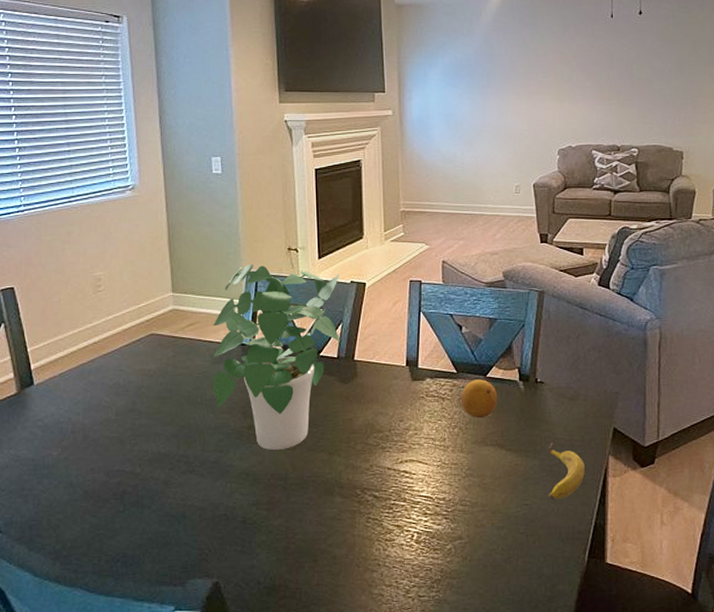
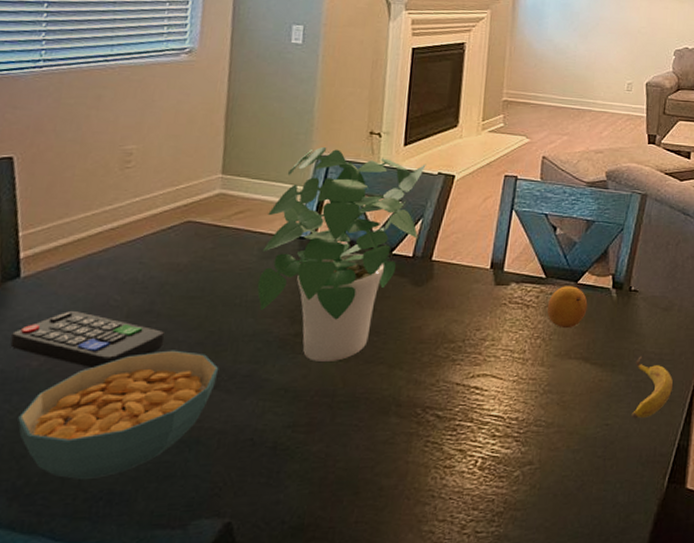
remote control: none [35,411,147,457] -> present [10,311,165,369]
cereal bowl: none [50,441,192,545] -> present [18,350,219,479]

